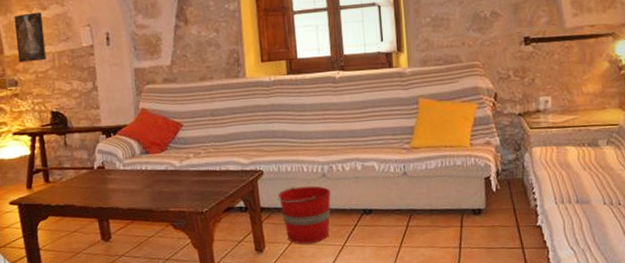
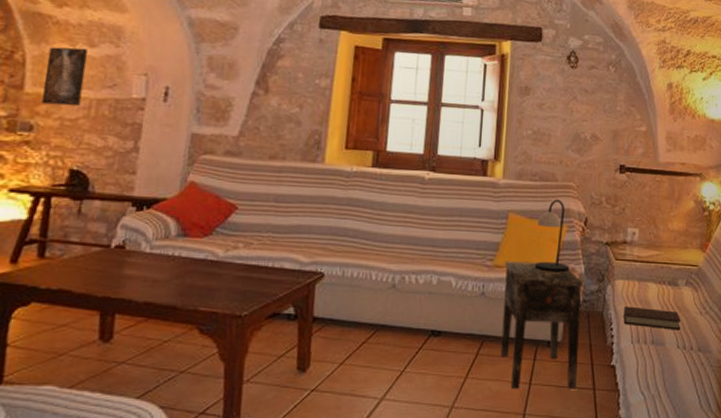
bucket: present [276,186,331,244] -> none [334,295,398,366]
side table: none [422,140,505,253] -> present [500,261,584,389]
table lamp: none [448,79,485,148] -> present [534,199,570,273]
book: none [544,170,605,189] -> present [623,306,681,330]

